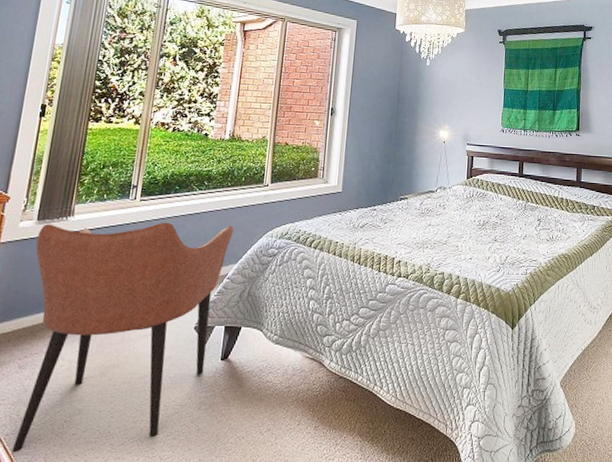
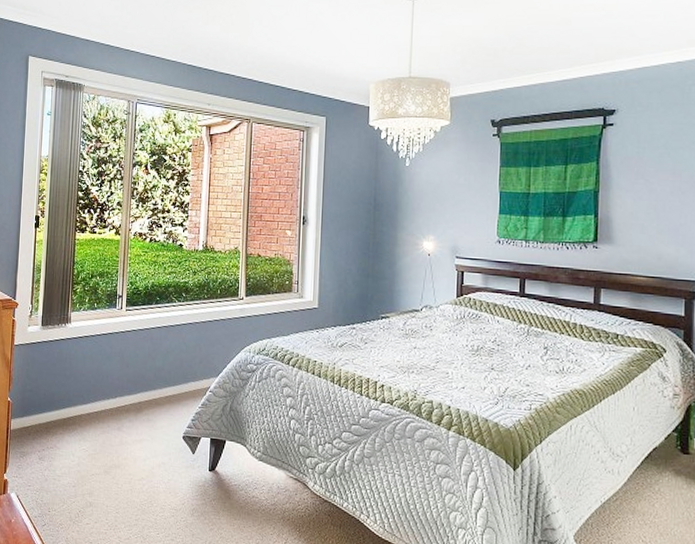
armchair: present [11,222,234,453] -> none [40,329,212,536]

